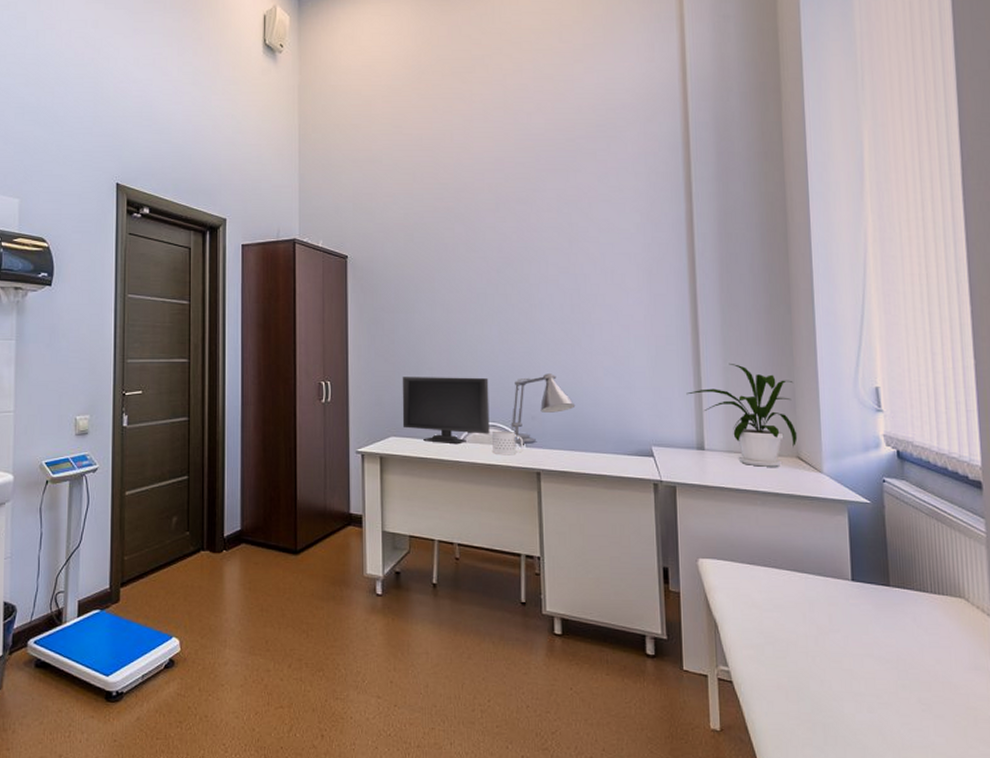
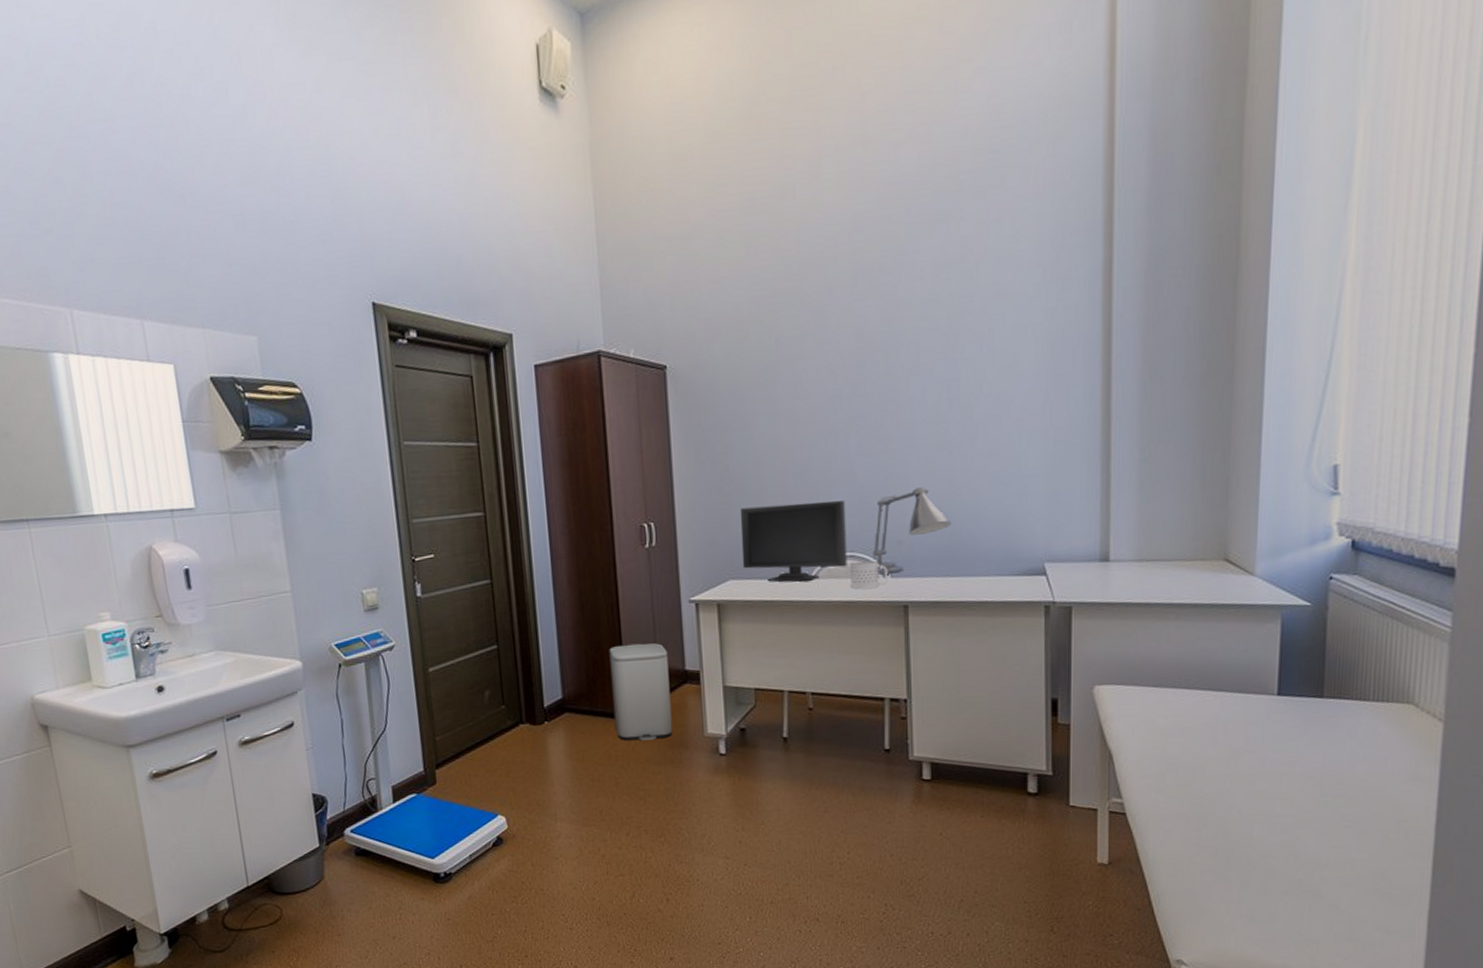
pedal bin: none [285,485,336,577] -> present [609,643,673,742]
house plant: present [686,362,798,467] -> none [1090,452,1228,575]

